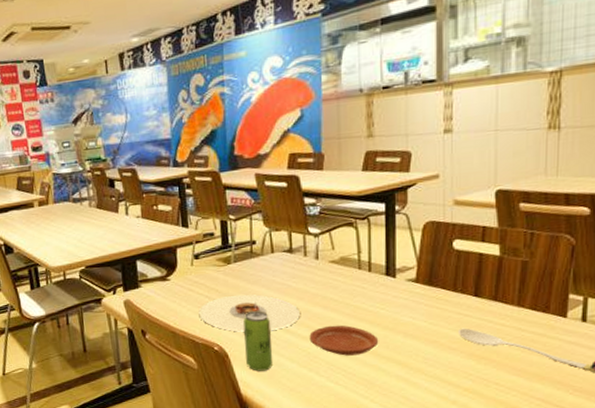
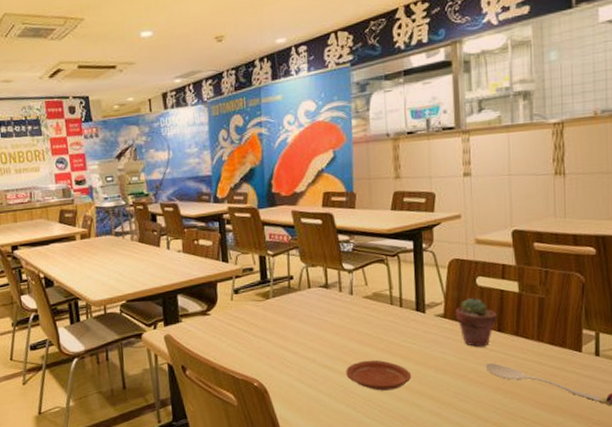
plate: present [198,294,300,332] -> none [238,329,336,368]
beverage can: present [243,311,274,371] -> none [282,346,312,408]
potted succulent: none [428,261,474,313] -> present [455,297,497,347]

